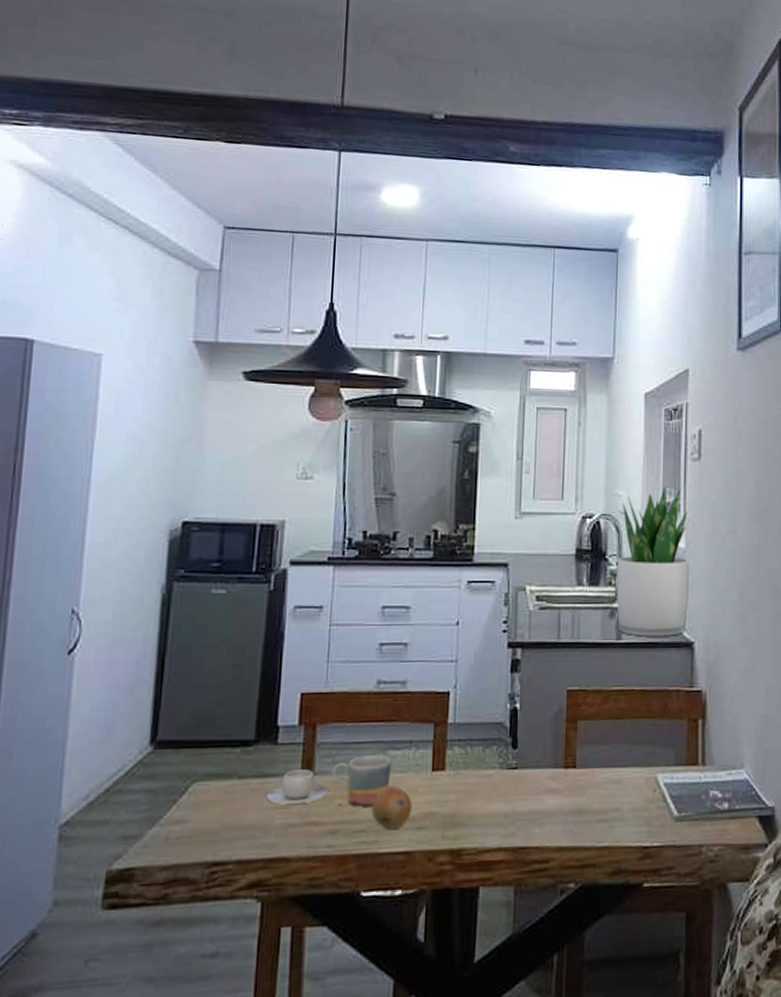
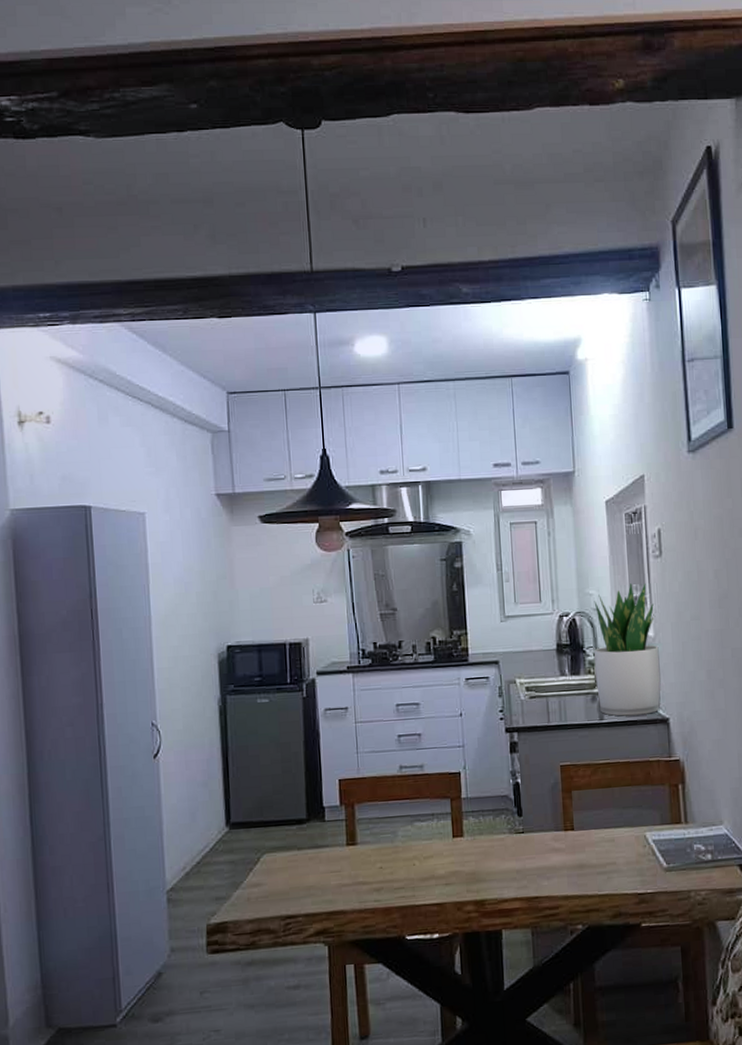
teacup: present [267,769,328,806] -> none [322,840,370,870]
mug: present [332,755,392,807] -> none [371,826,420,869]
fruit: present [372,786,412,829] -> none [407,851,440,886]

